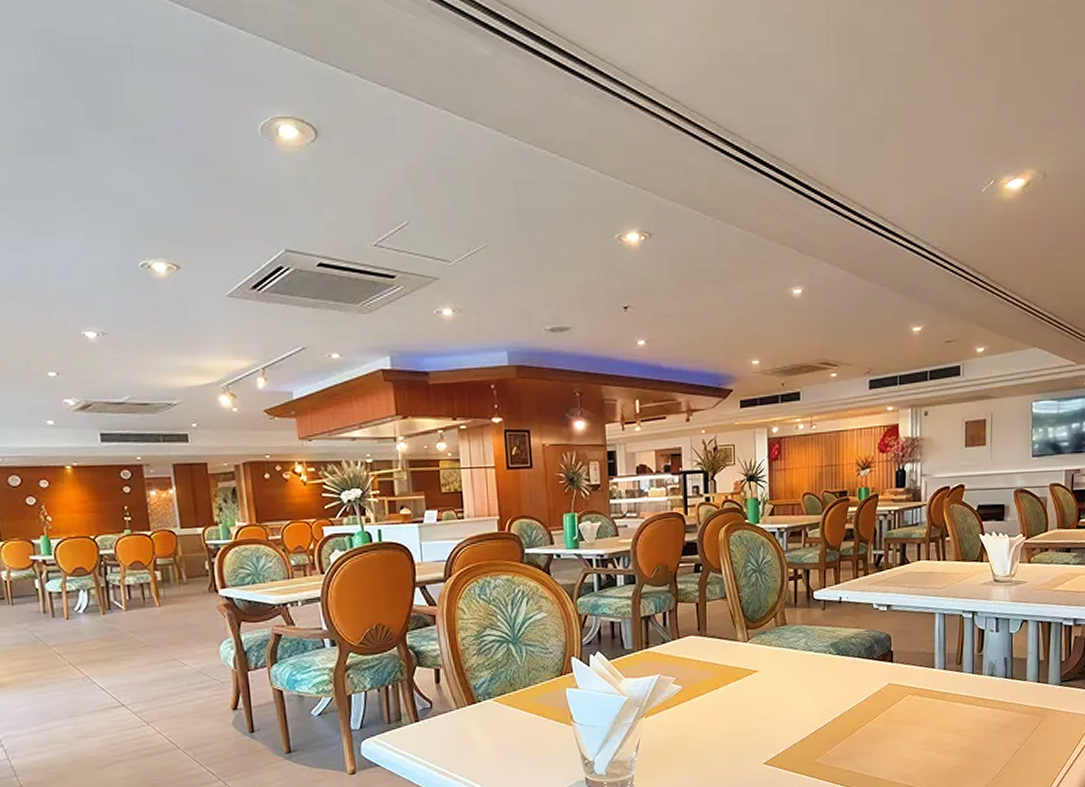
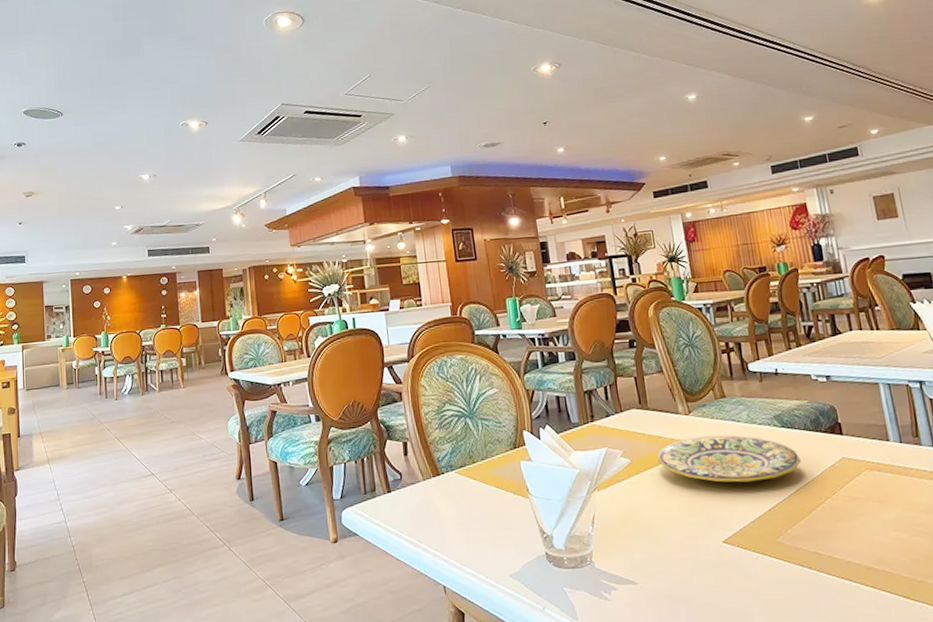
plate: none [710,661,850,708] -> present [657,434,802,483]

